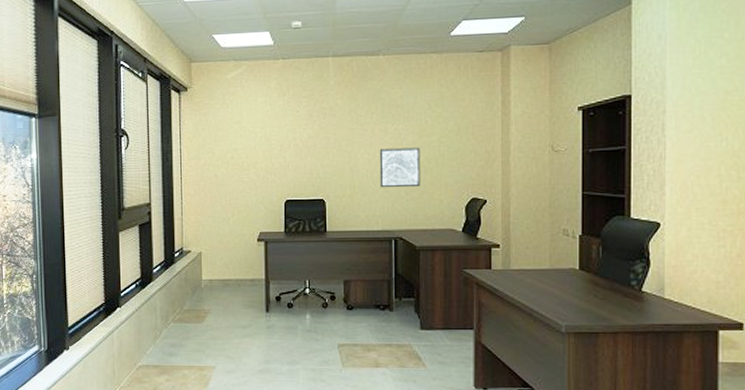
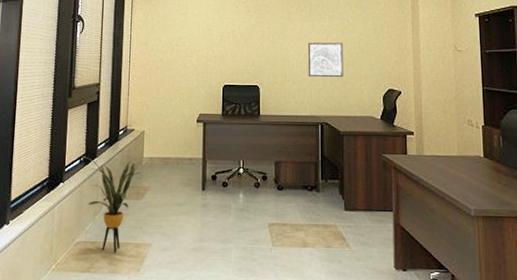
house plant: none [135,280,203,377] -> present [80,156,143,254]

